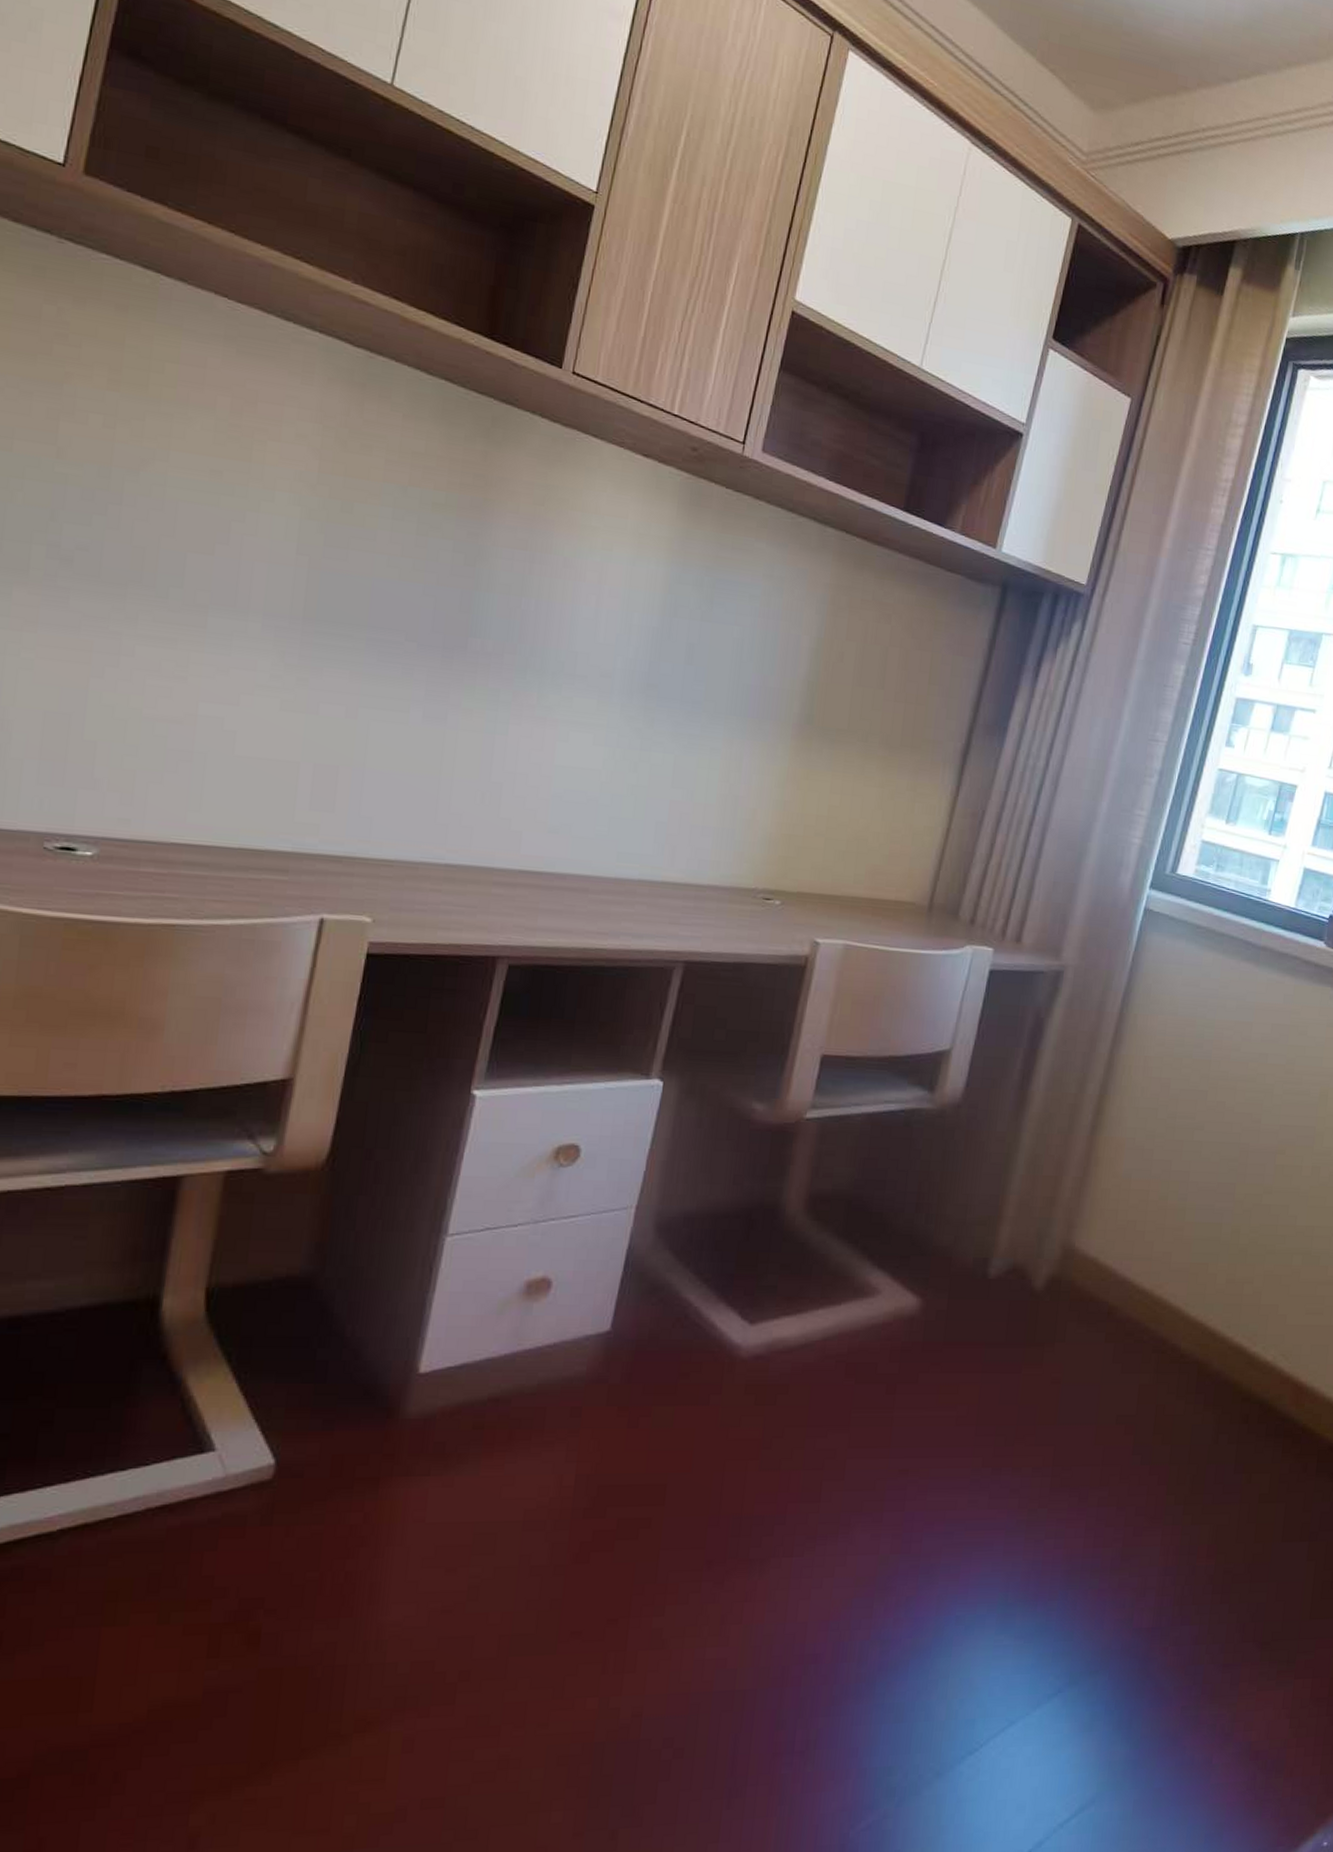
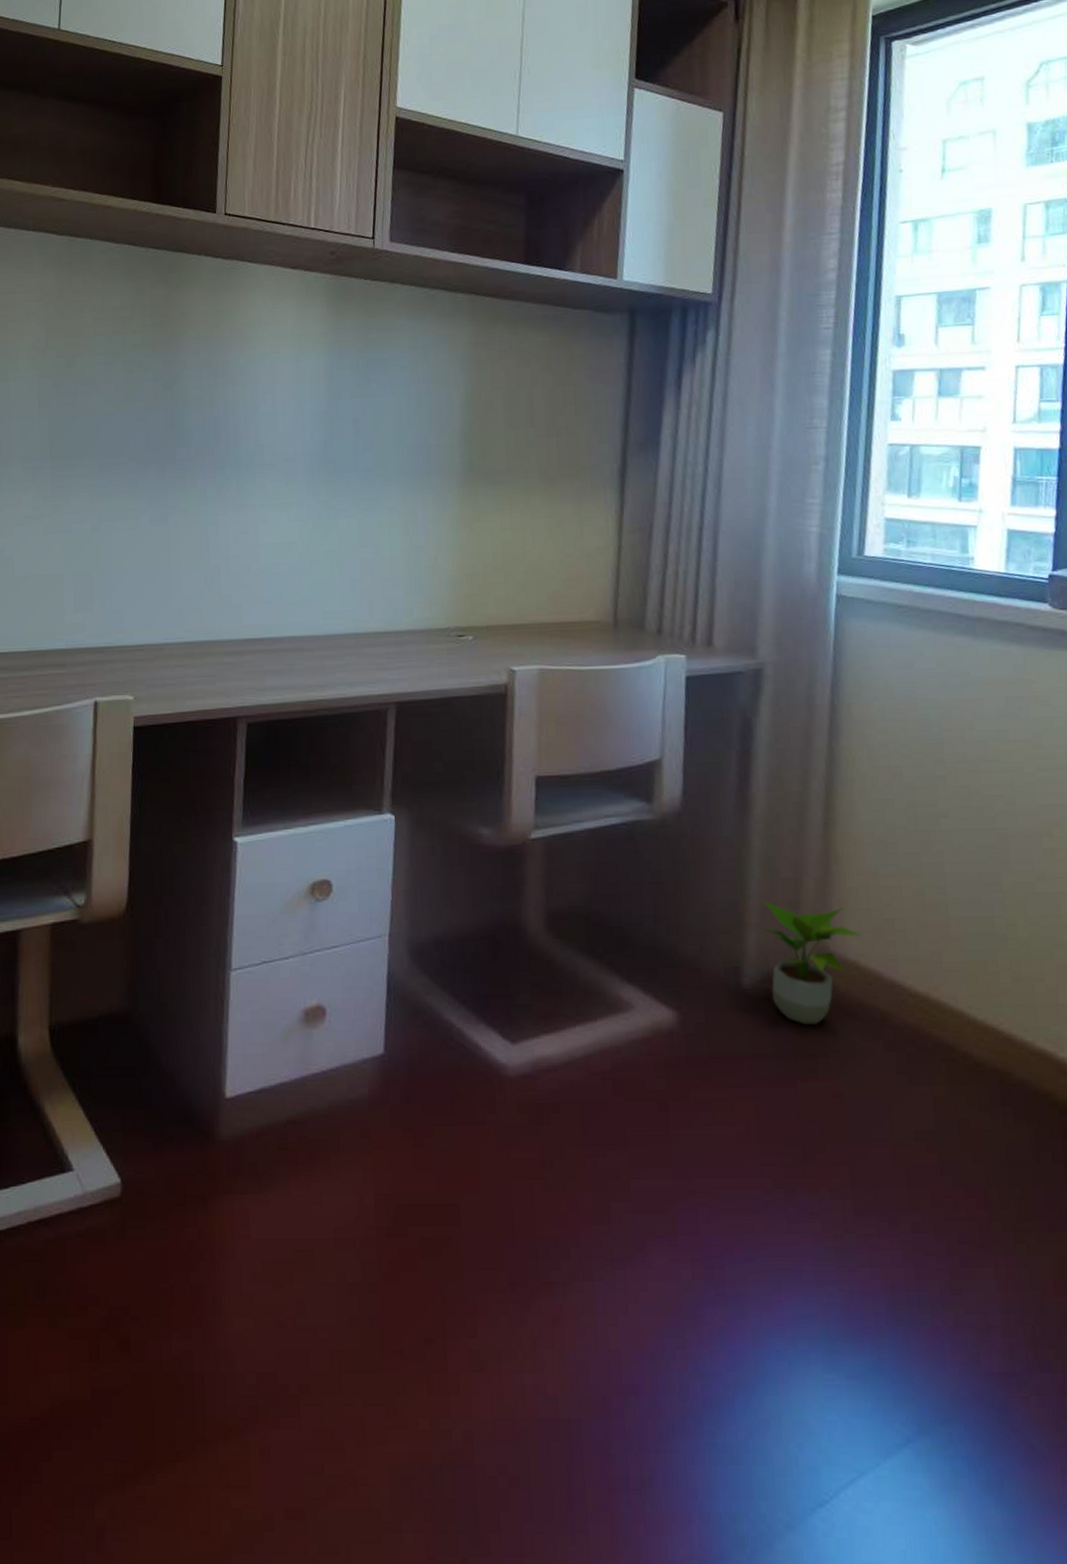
potted plant: none [1012,1195,1106,1316] -> present [757,900,862,1026]

